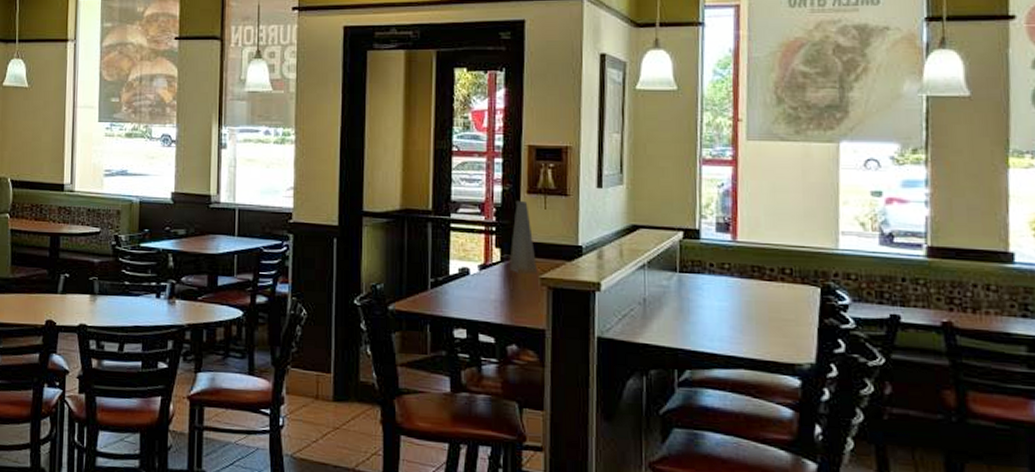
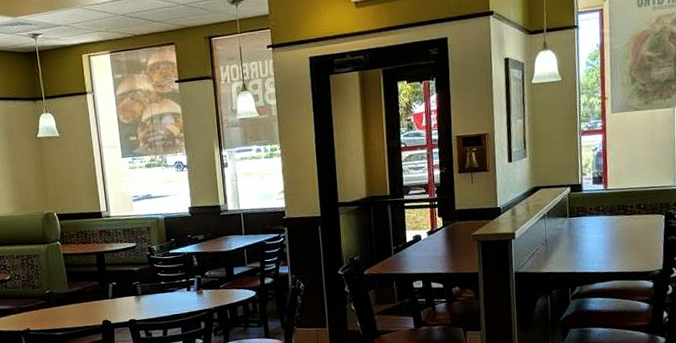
paper bag: present [509,200,538,274] -> none [449,179,470,234]

